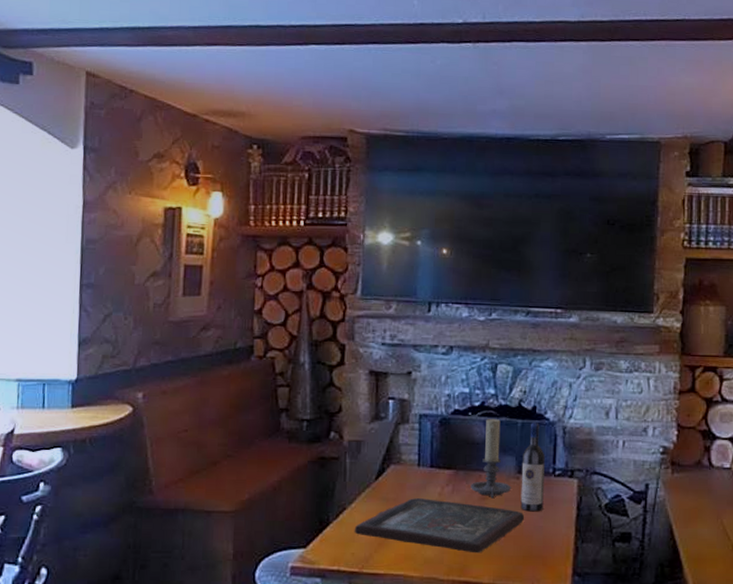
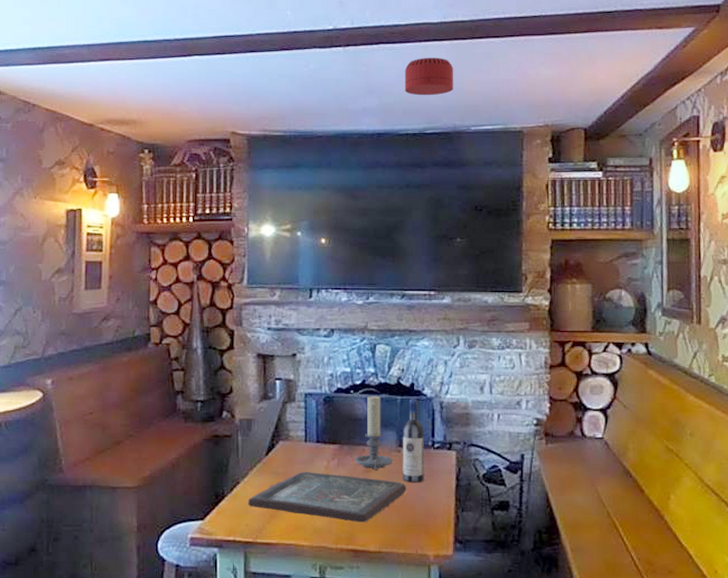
smoke detector: none [537,59,591,100] -> present [404,58,454,96]

